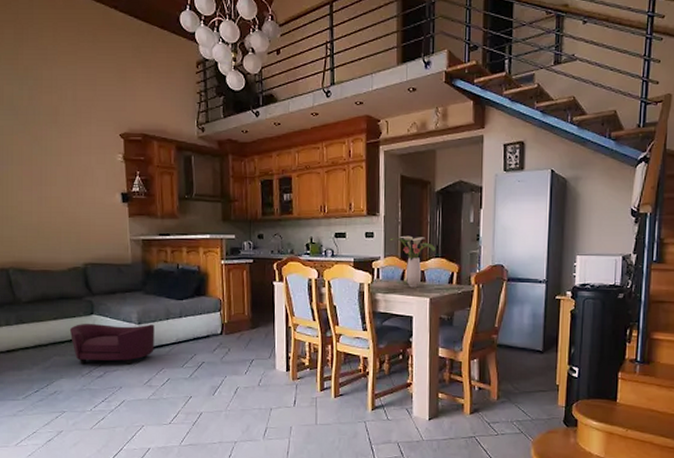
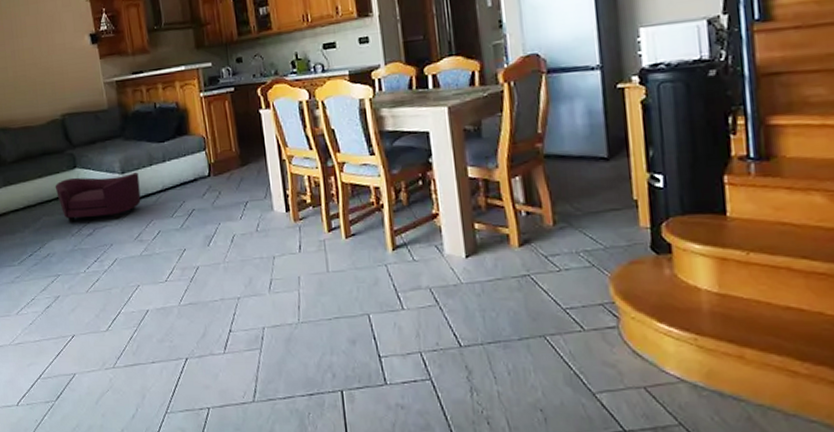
flower arrangement: present [390,235,435,288] -> none [389,33,447,97]

